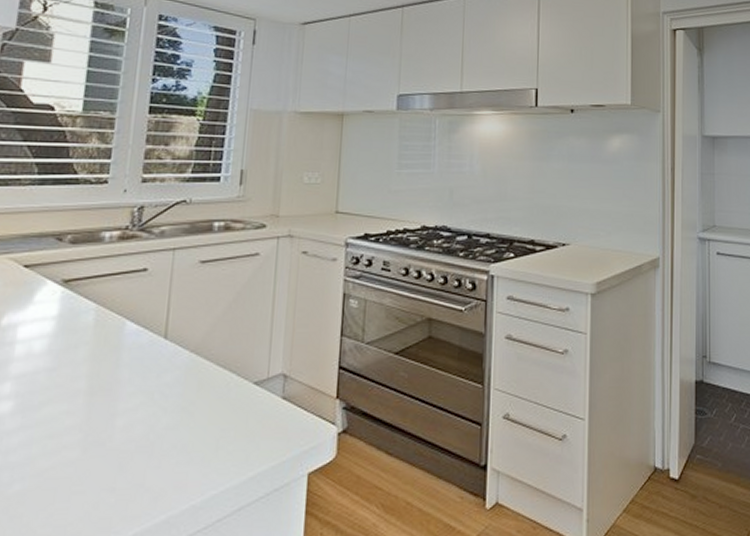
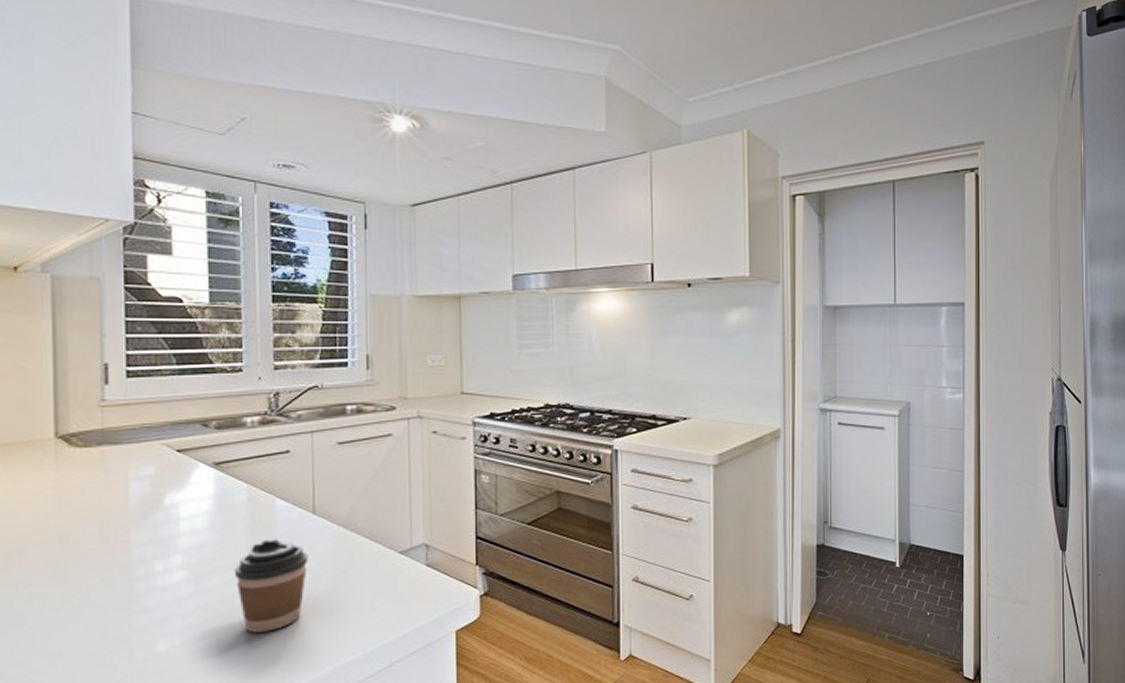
coffee cup: none [67,364,154,474] -> present [233,538,308,633]

